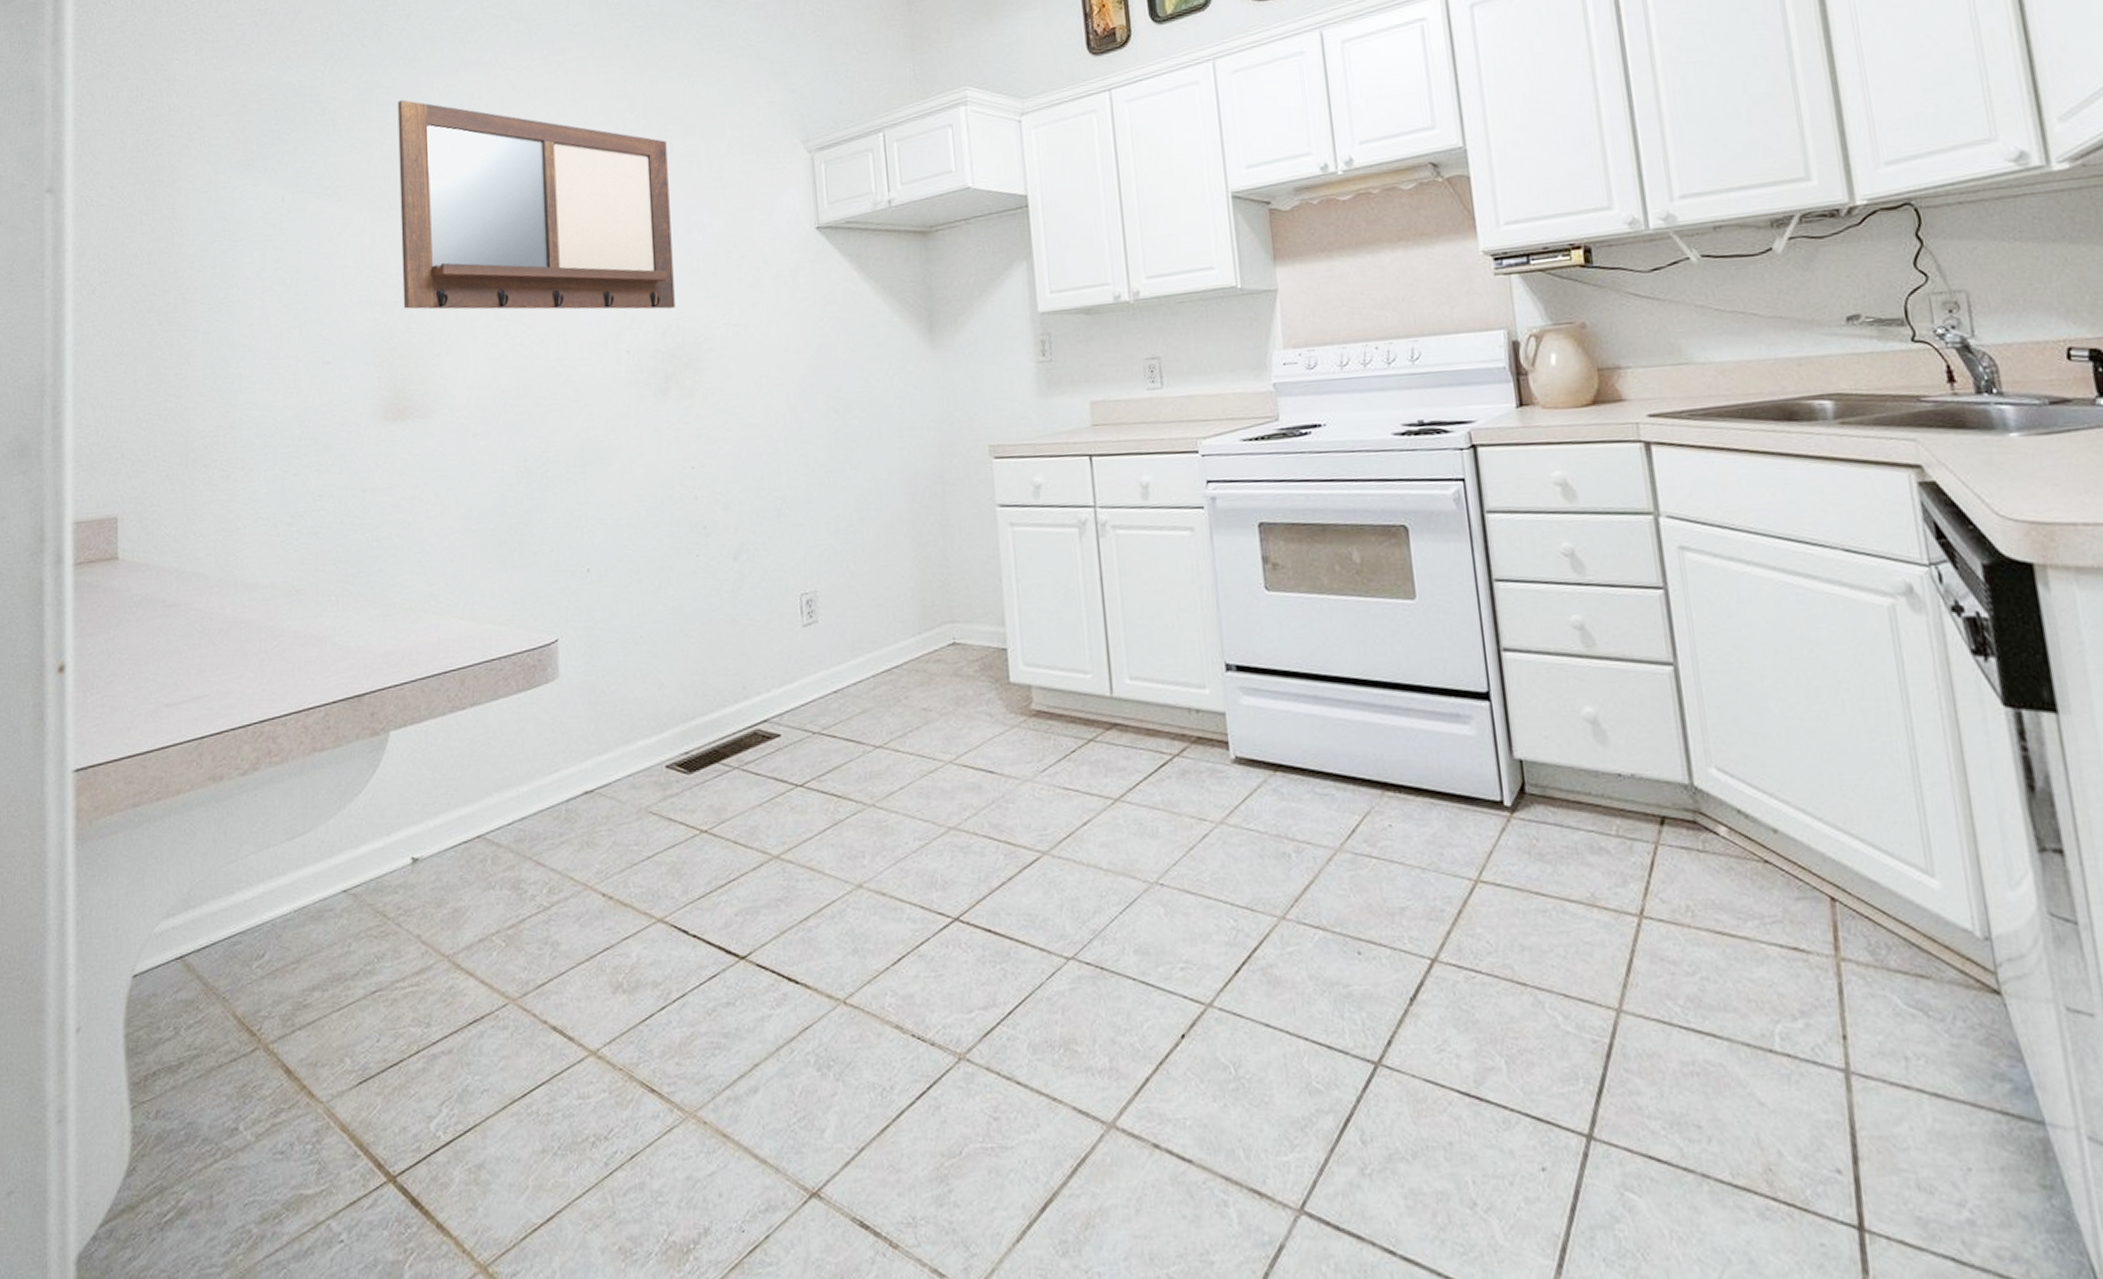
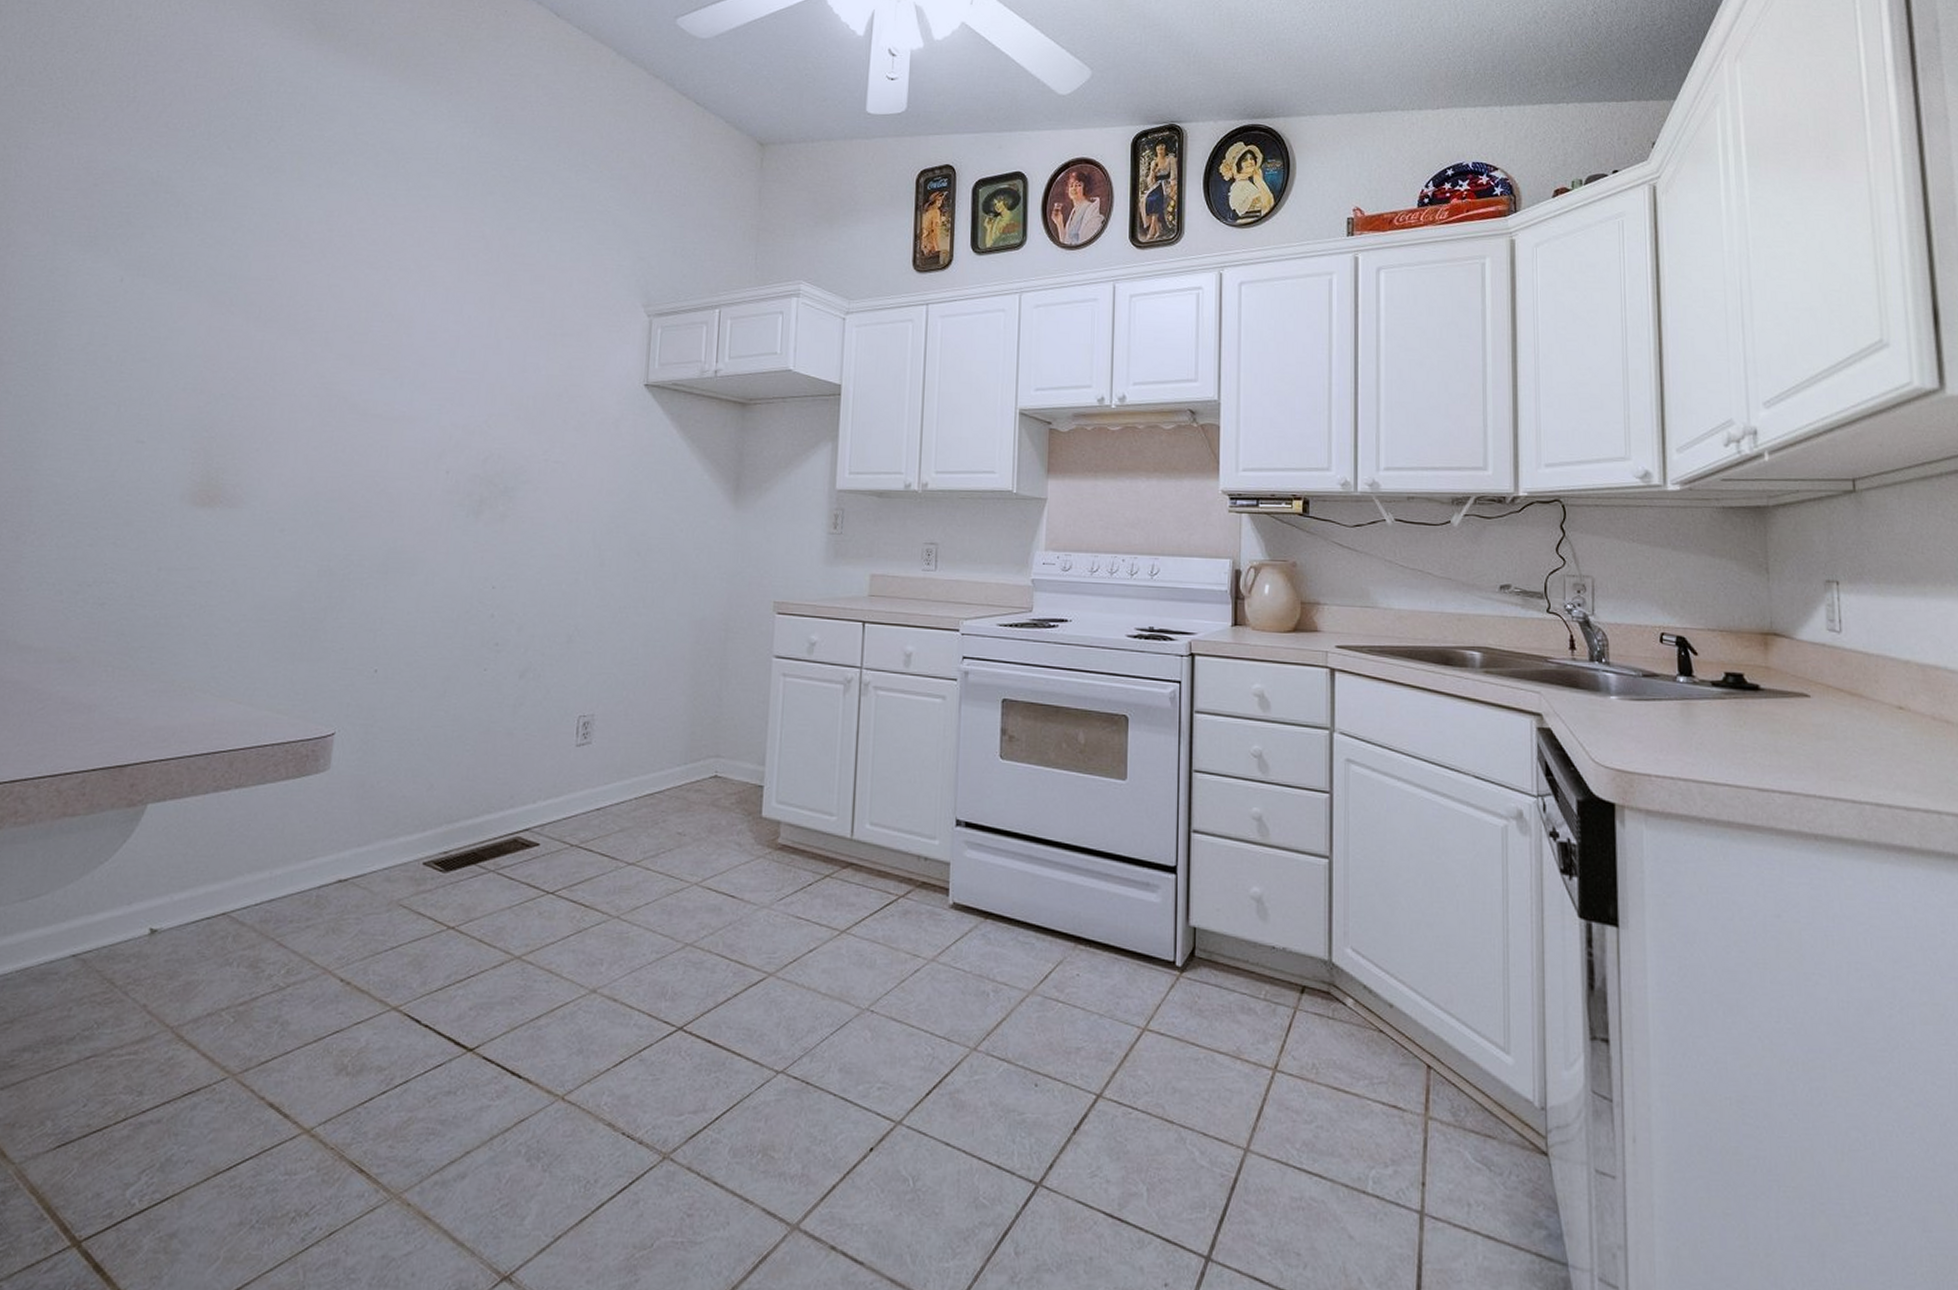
writing board: present [397,99,675,310] -> none [229,205,515,438]

